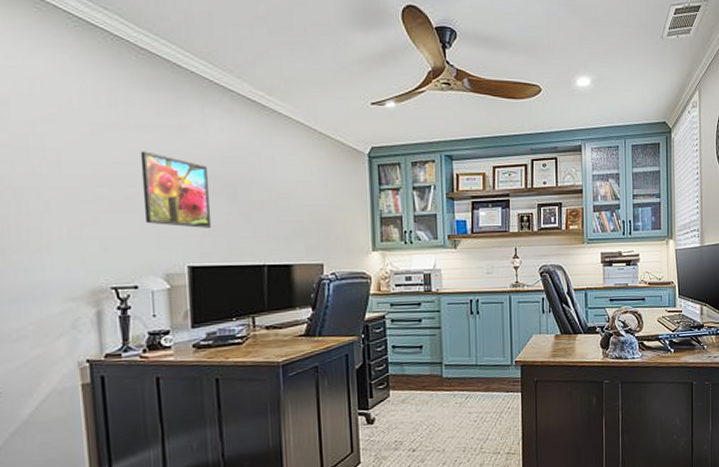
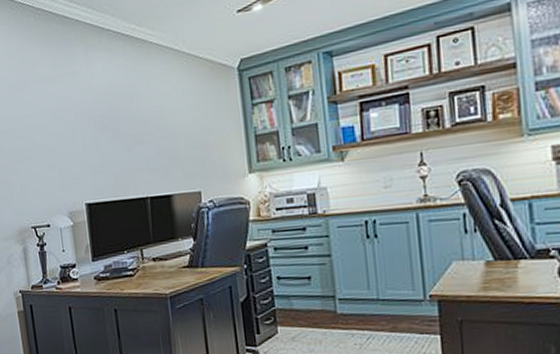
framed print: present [140,151,212,228] -> none [43,101,102,168]

